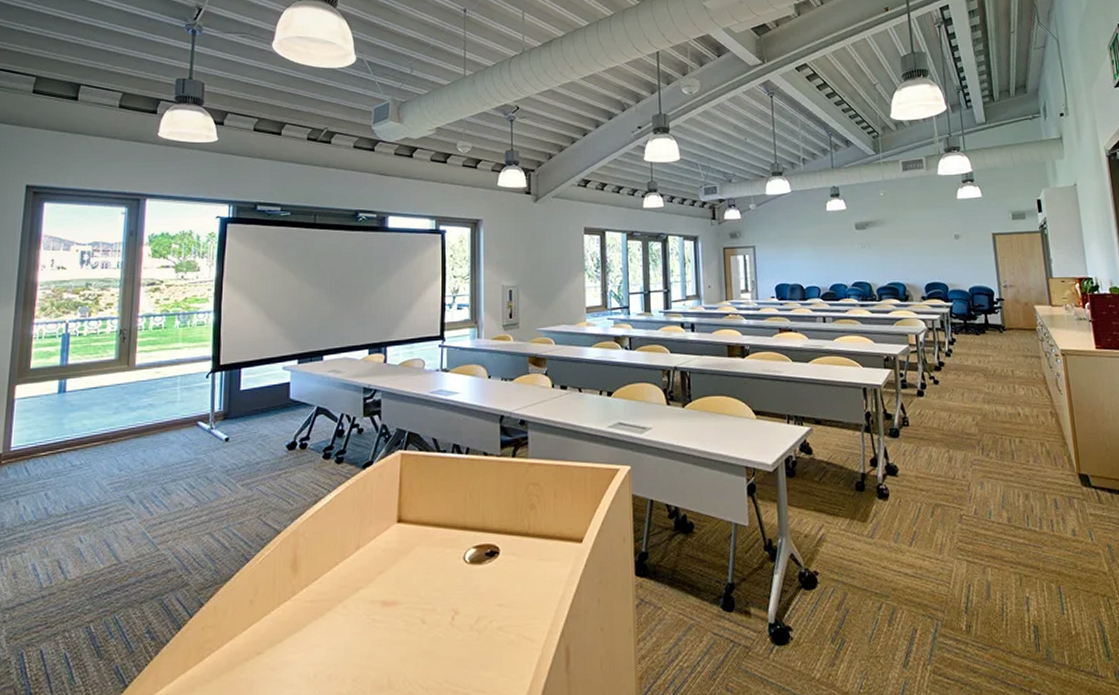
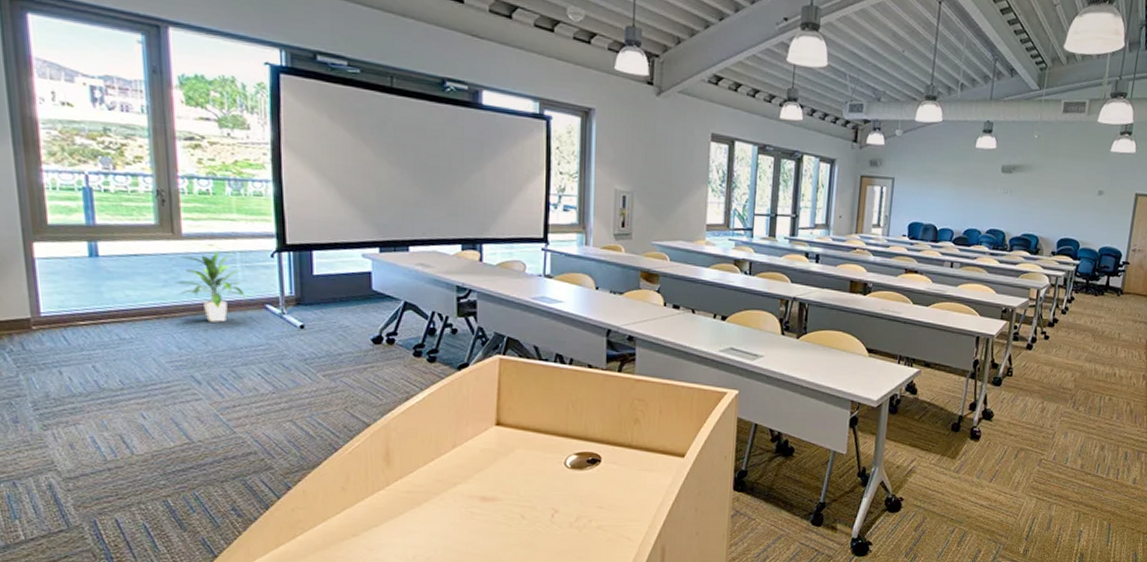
indoor plant: none [124,377,182,442] -> present [175,251,247,322]

